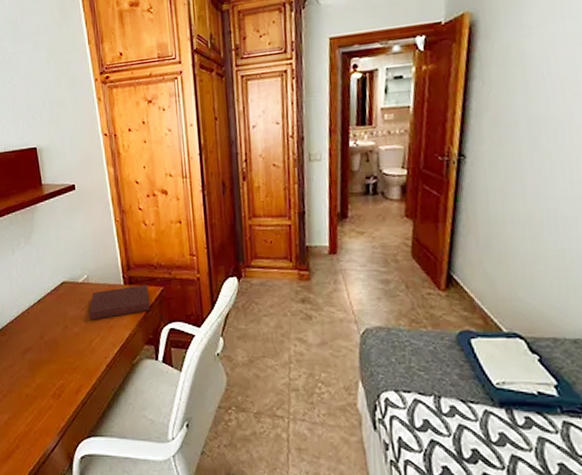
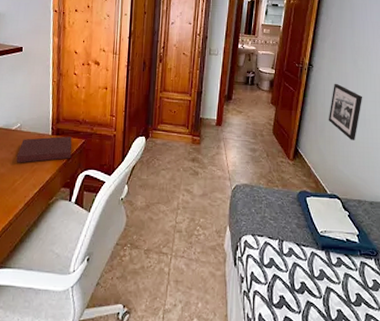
picture frame: none [495,176,552,256] -> present [328,83,363,140]

